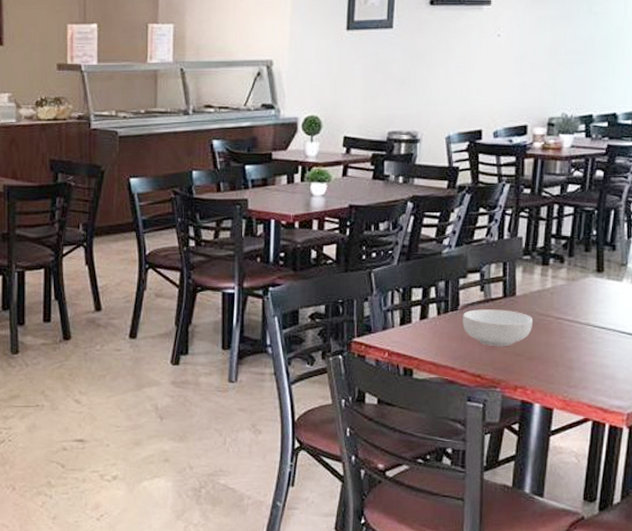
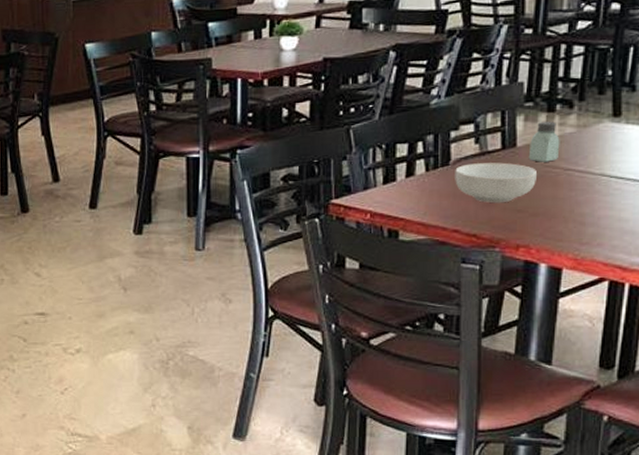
saltshaker: none [526,274,553,311] -> present [528,121,560,162]

